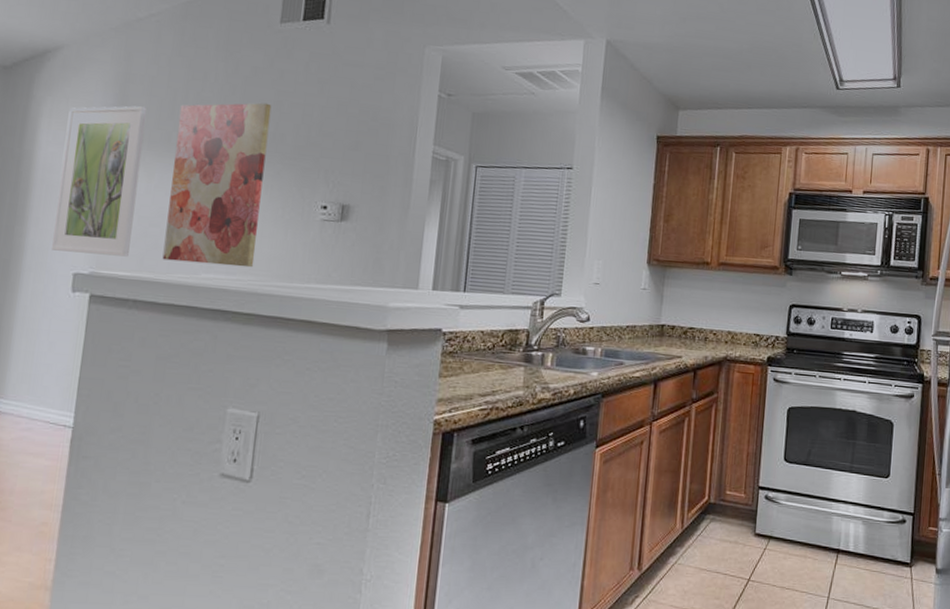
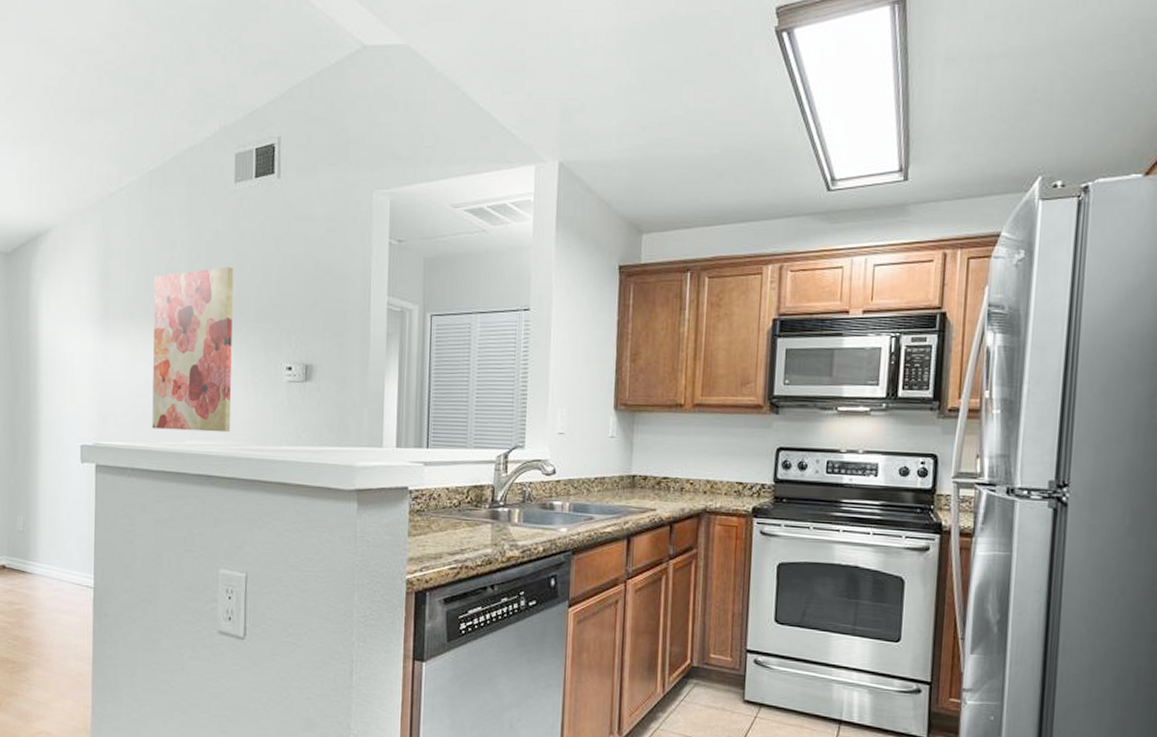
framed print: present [52,105,148,257] -> none [61,279,127,427]

